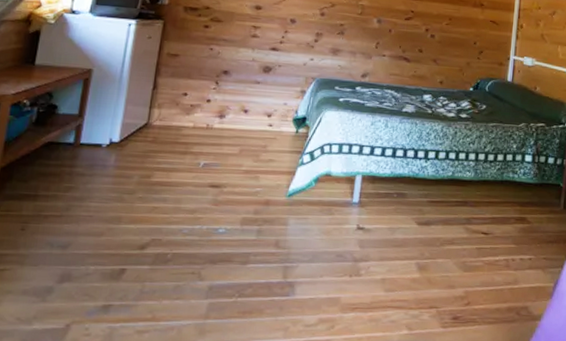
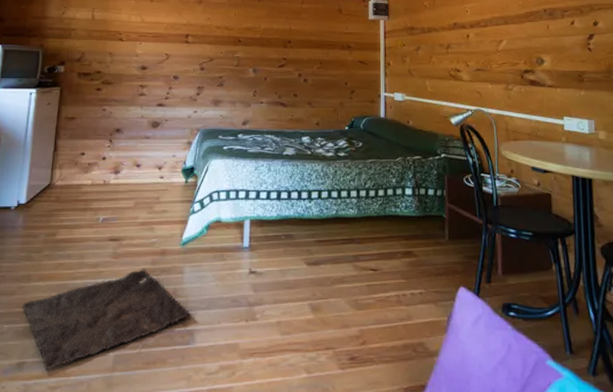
rug: none [110,218,293,315] -> present [22,269,191,371]

